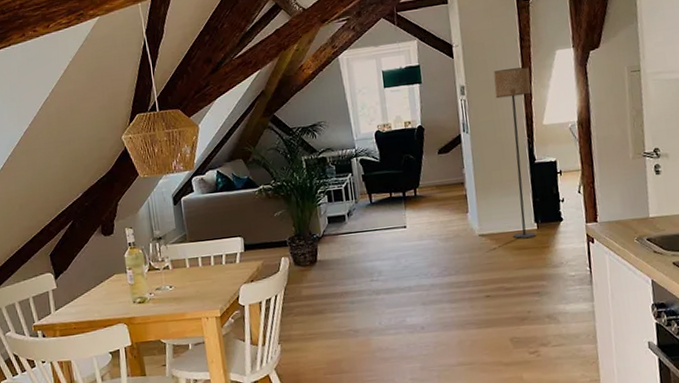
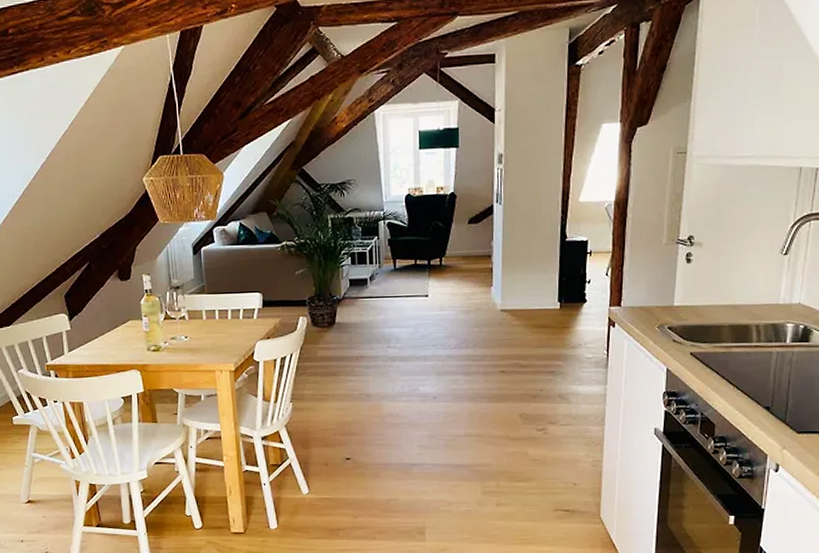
floor lamp: present [493,66,536,239] -> none [533,139,572,318]

